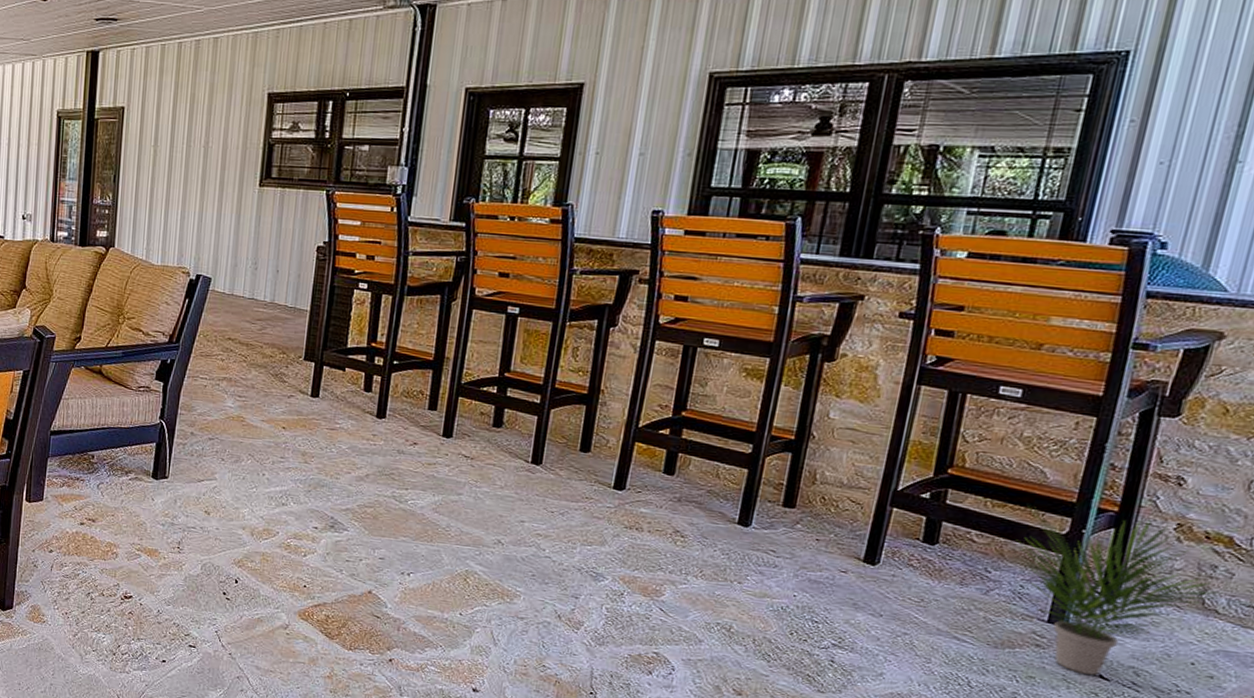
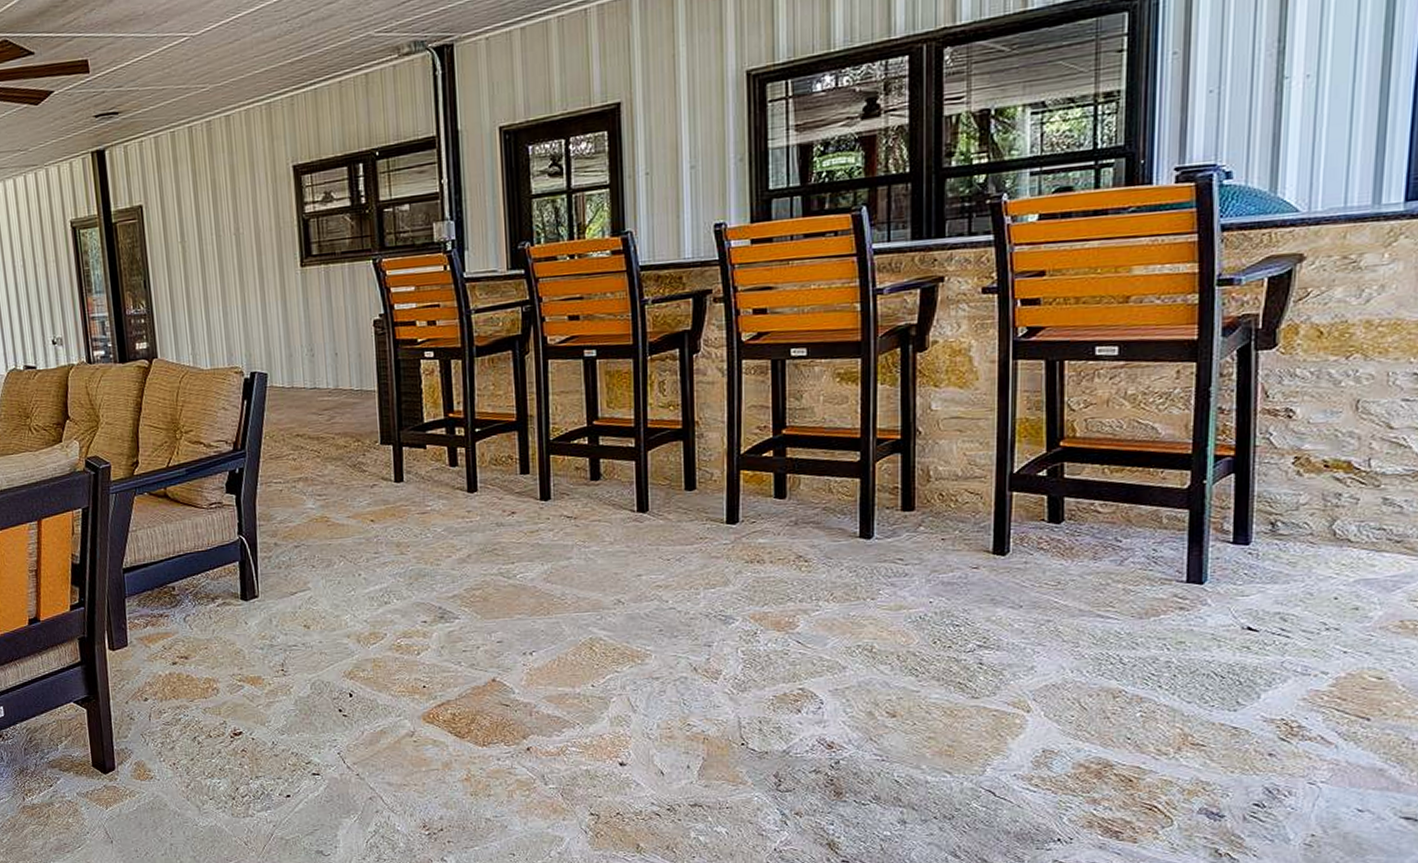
potted plant: present [1012,506,1223,676] -> none [1140,459,1352,630]

